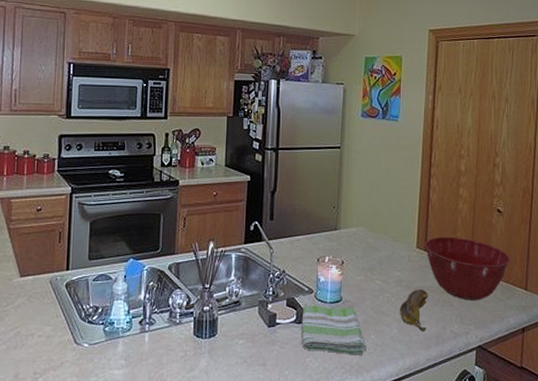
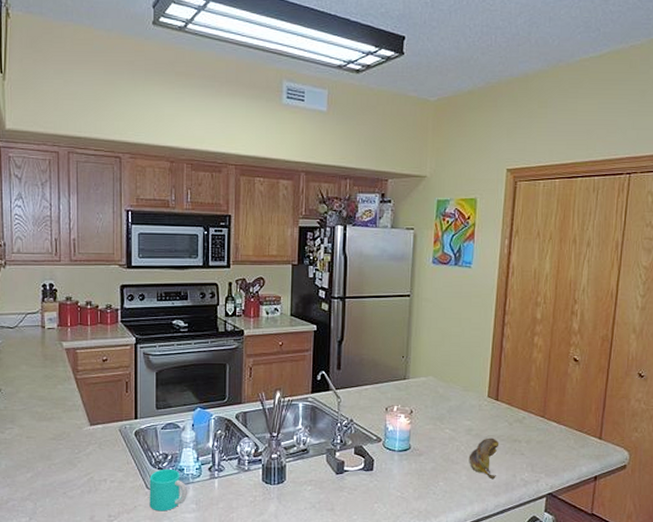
cup: none [77,322,117,368] -> present [149,468,187,512]
dish towel: present [301,305,366,355] -> none [369,453,435,502]
mixing bowl: present [424,236,510,300] -> none [496,386,585,449]

